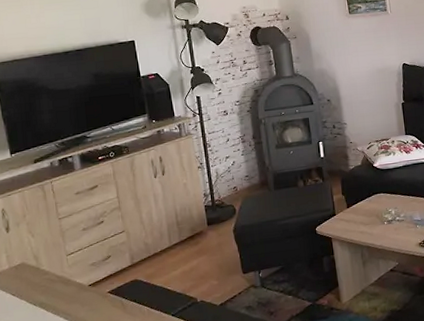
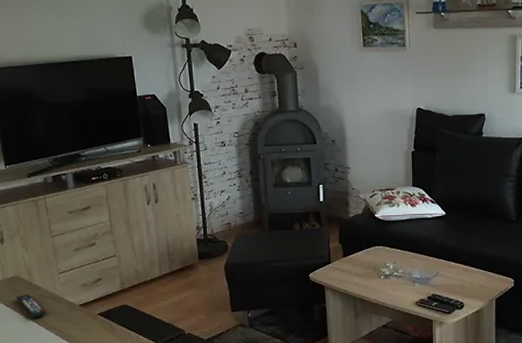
remote control: none [22,280,55,304] -> present [15,294,47,318]

